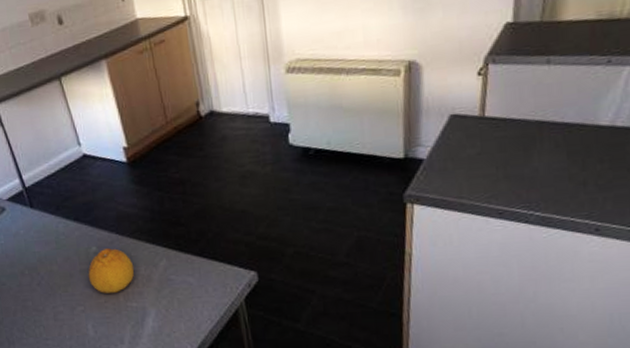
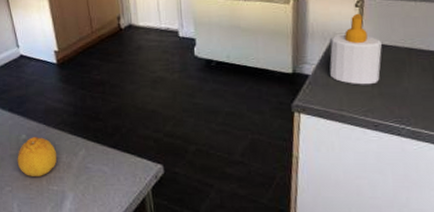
soap bottle: none [447,82,509,168] -> present [329,13,382,85]

